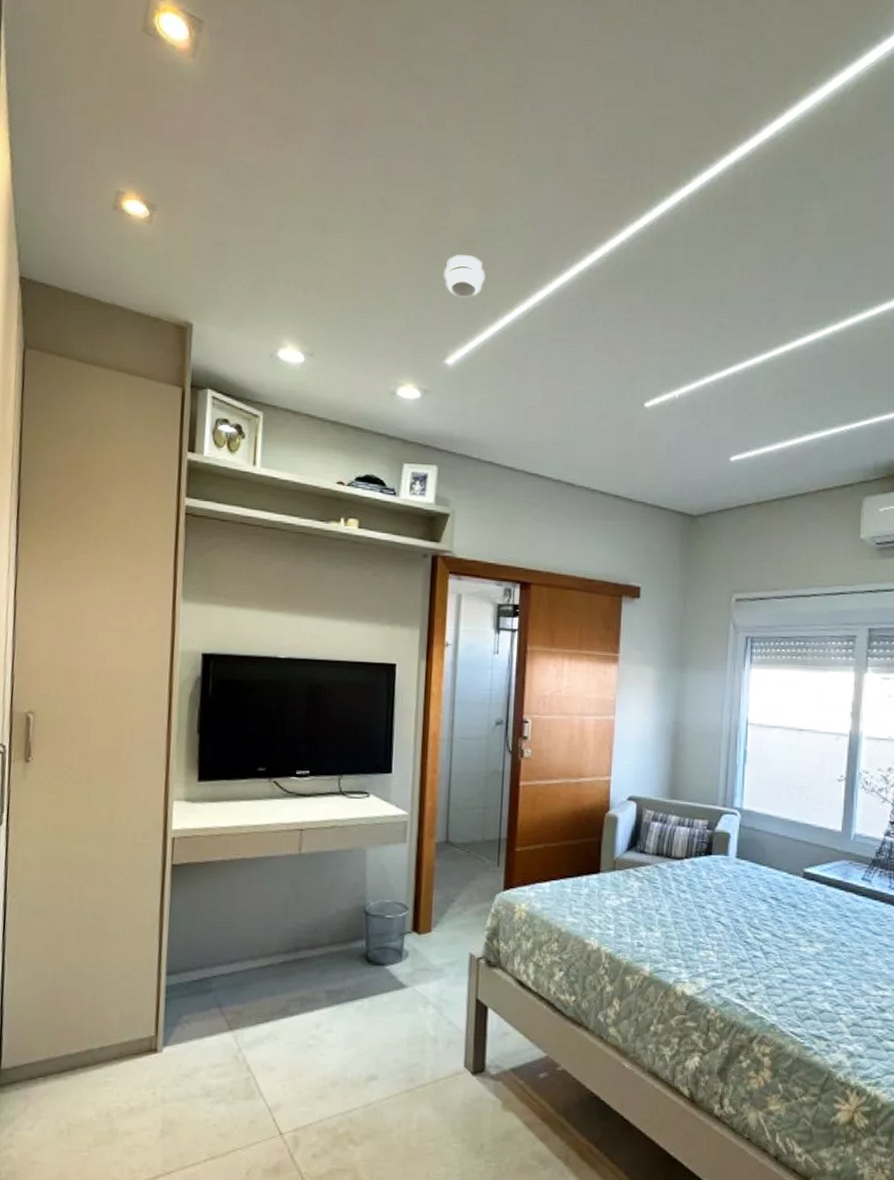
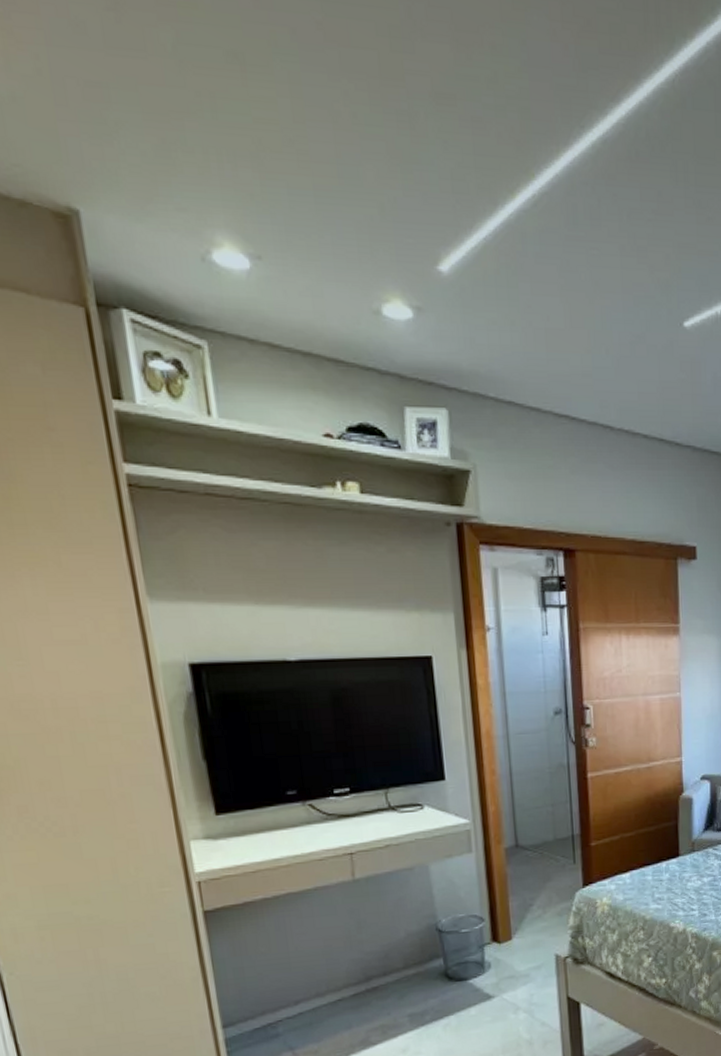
smoke detector: present [443,255,485,299] -> none [418,114,475,179]

